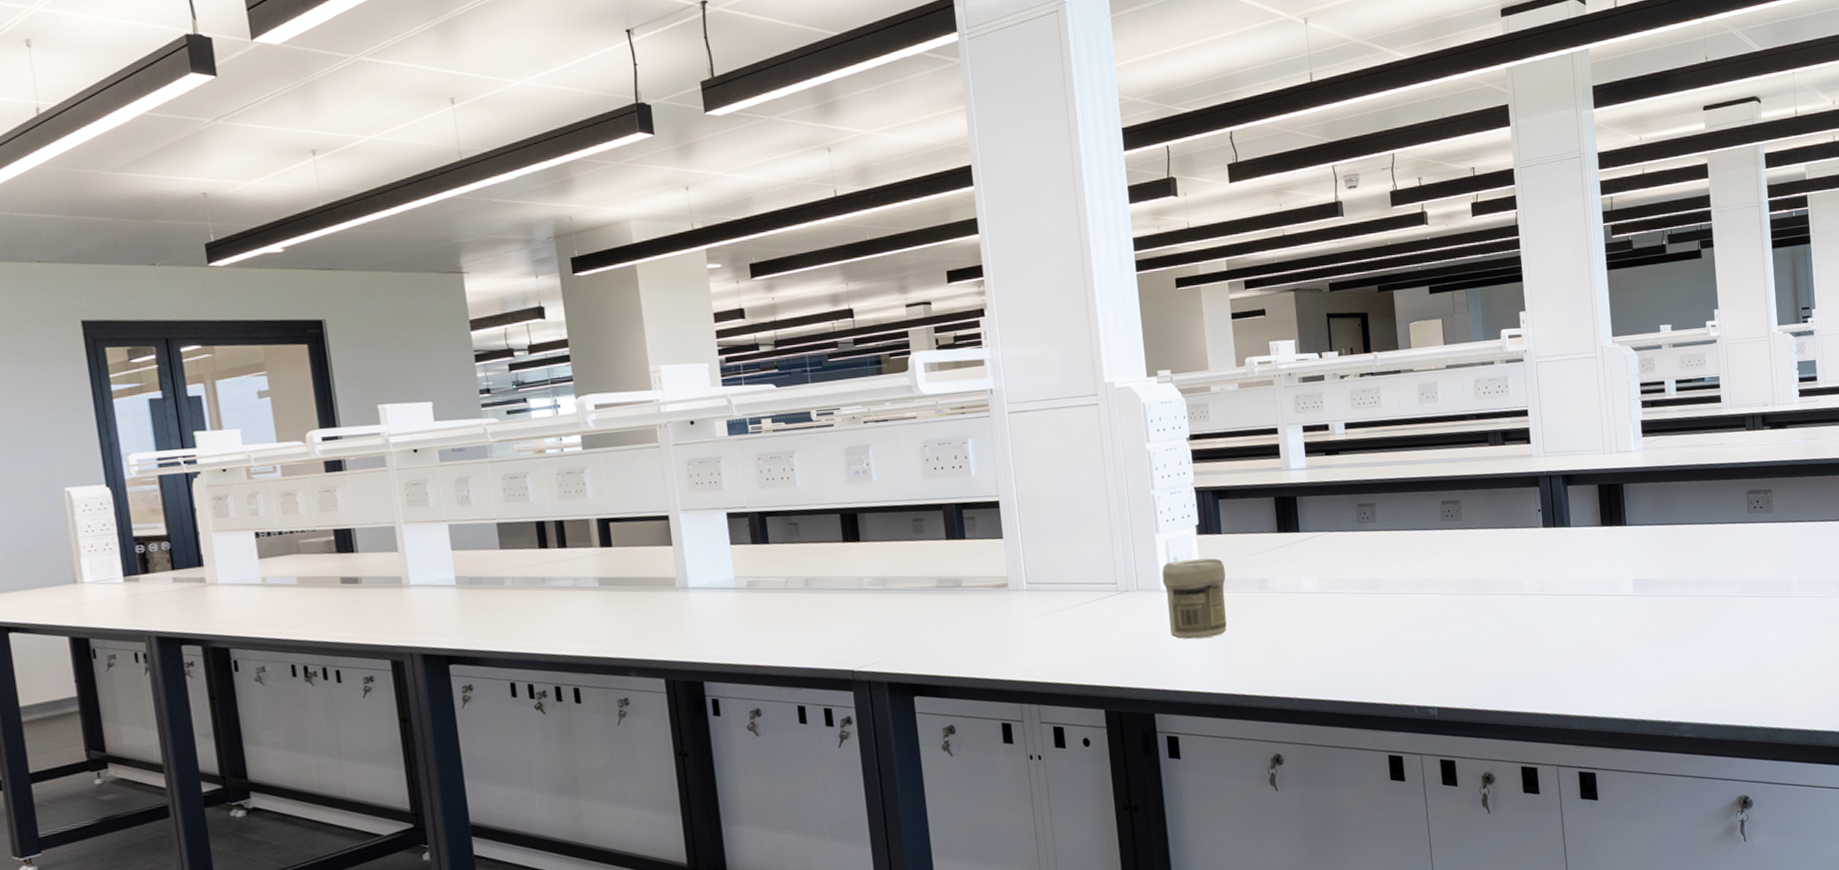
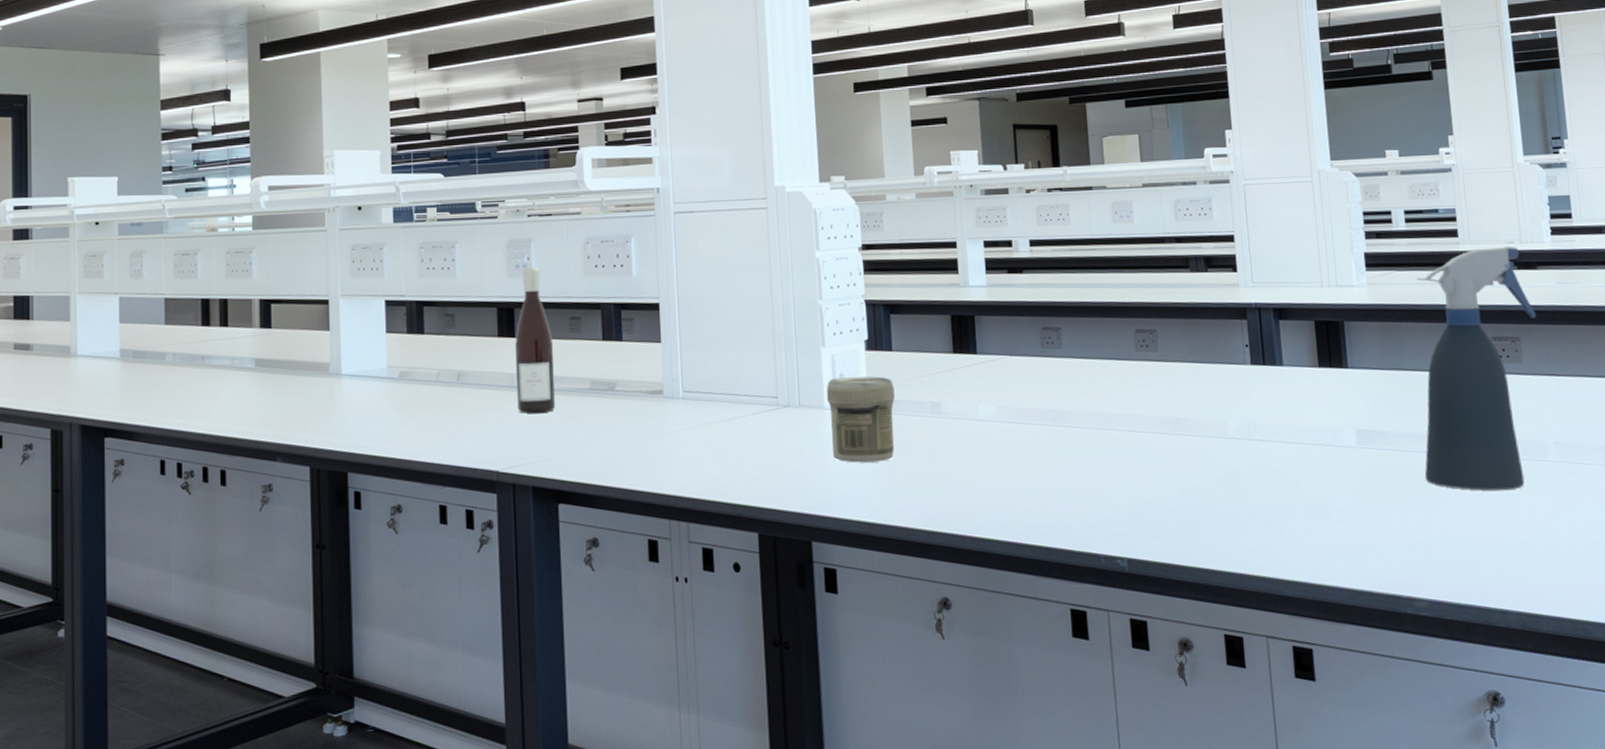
bottle: none [860,472,905,614] -> present [515,267,556,413]
spray bottle: none [1685,409,1786,626] -> present [1417,247,1537,490]

